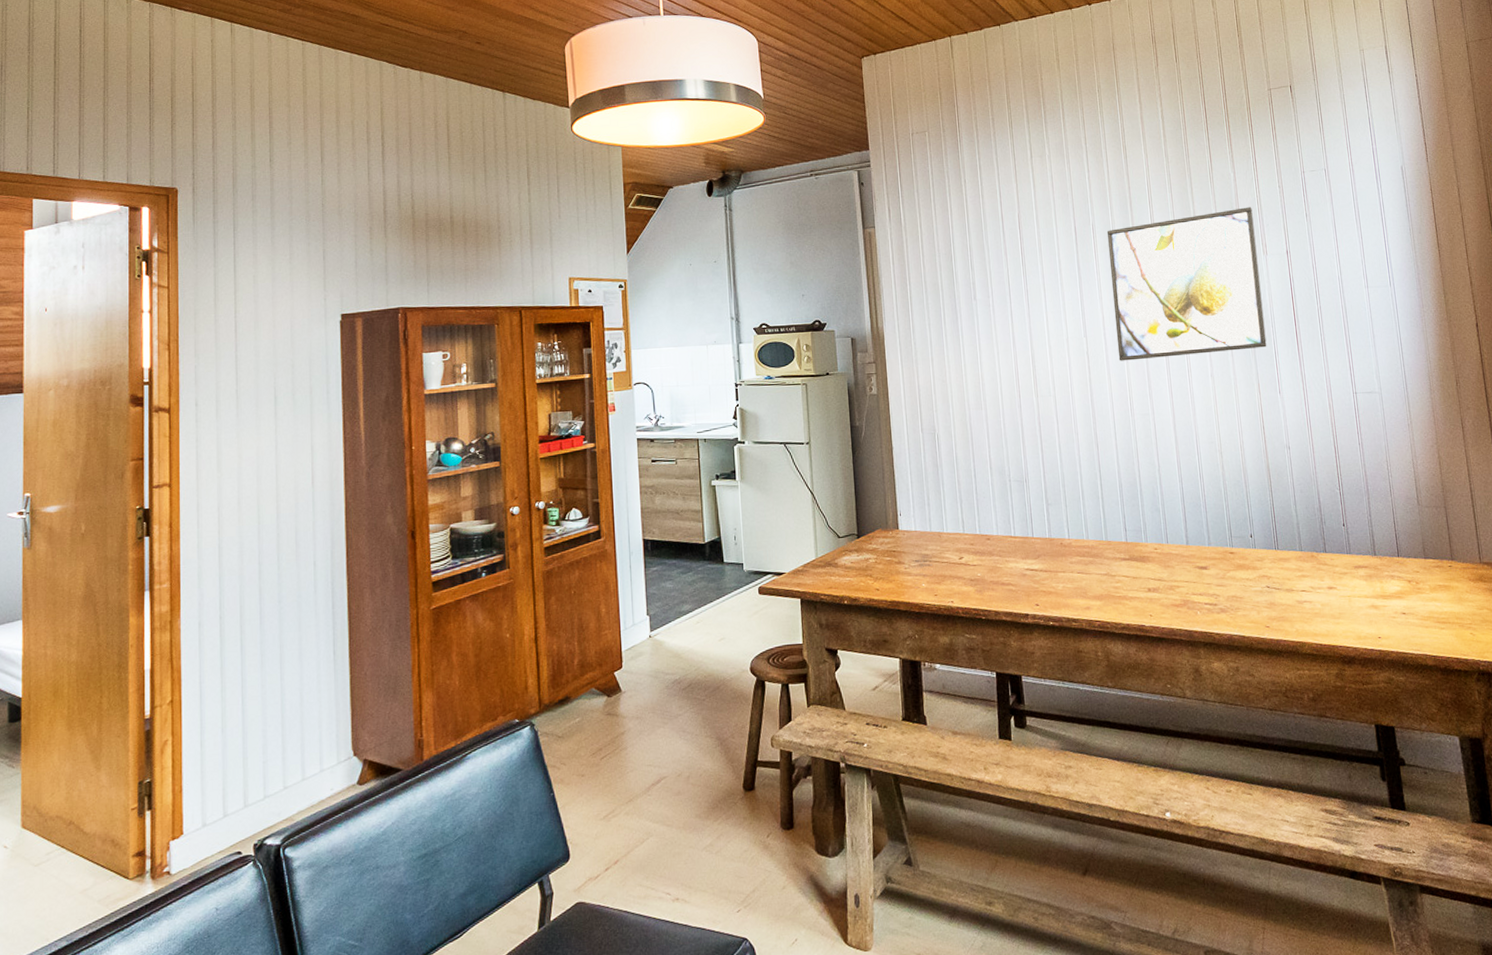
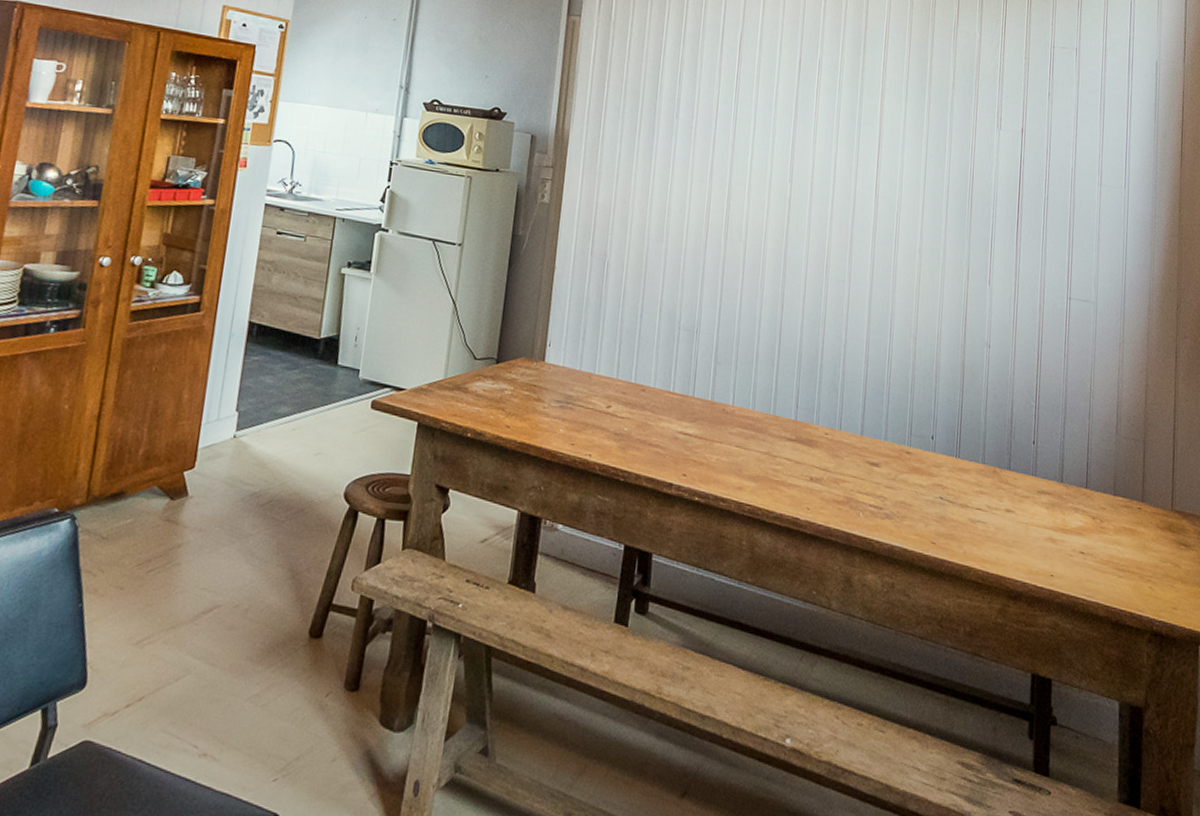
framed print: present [1106,207,1267,361] -> none [822,69,993,231]

